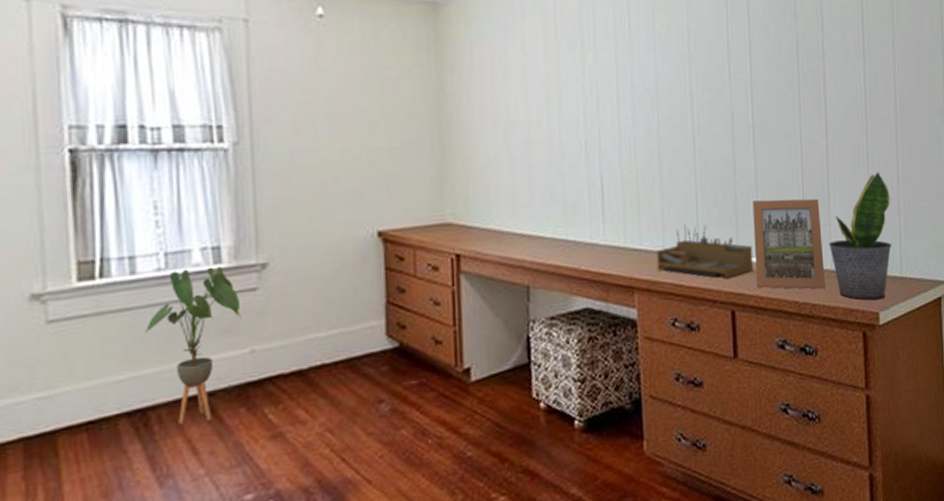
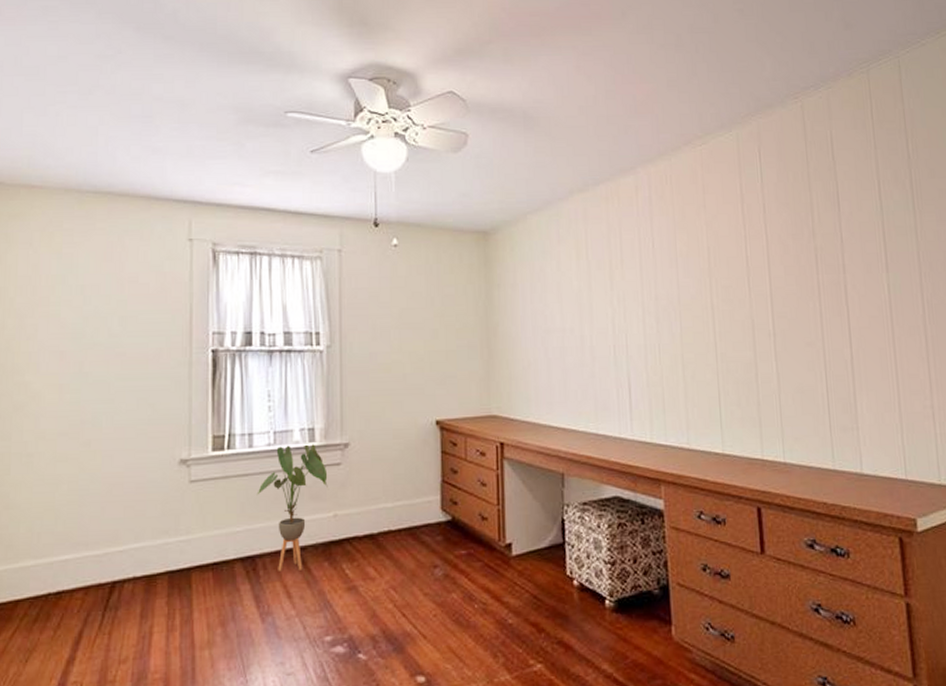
desk organizer: present [656,223,754,279] -> none [681,423,779,477]
picture frame: present [752,198,825,289] -> none [775,403,855,492]
potted plant: present [828,171,892,300] -> none [857,378,927,506]

